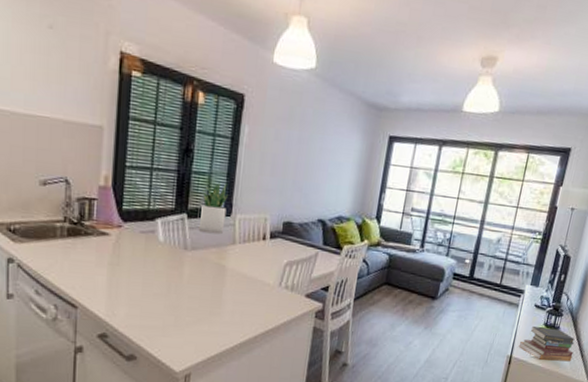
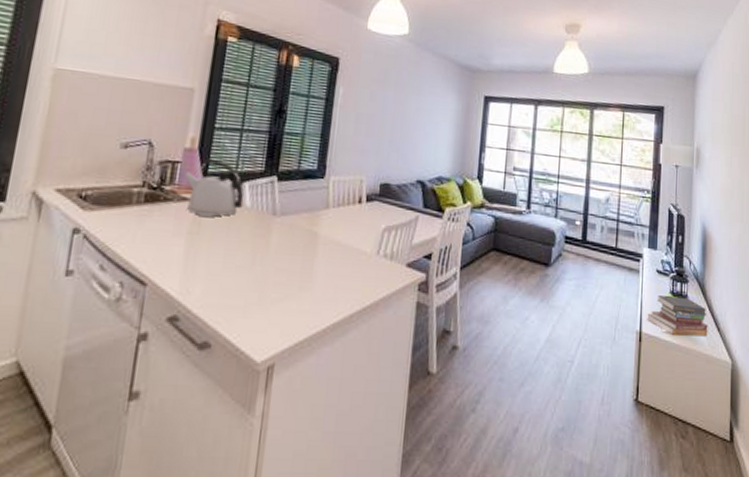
kettle: none [101,195,157,251] -> present [184,158,244,218]
planter: present [197,181,228,235] -> none [288,142,322,198]

